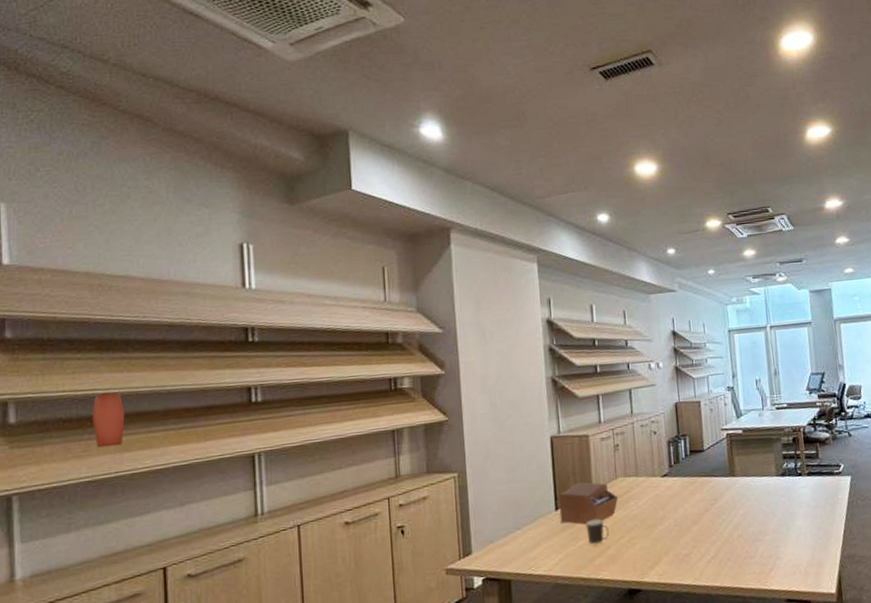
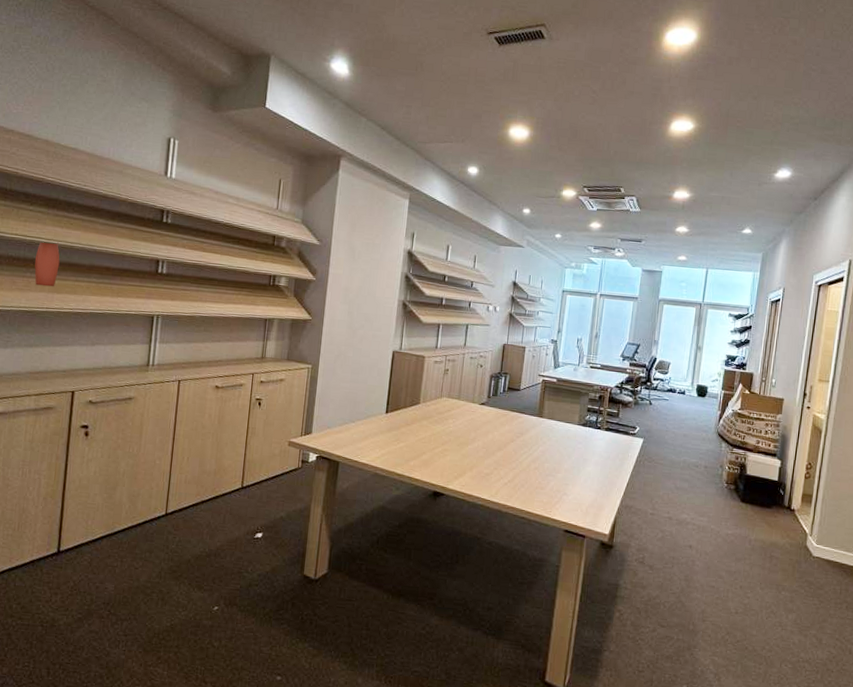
sewing box: present [558,482,619,525] -> none [388,394,440,431]
mug: present [585,519,609,546] -> none [408,428,427,449]

